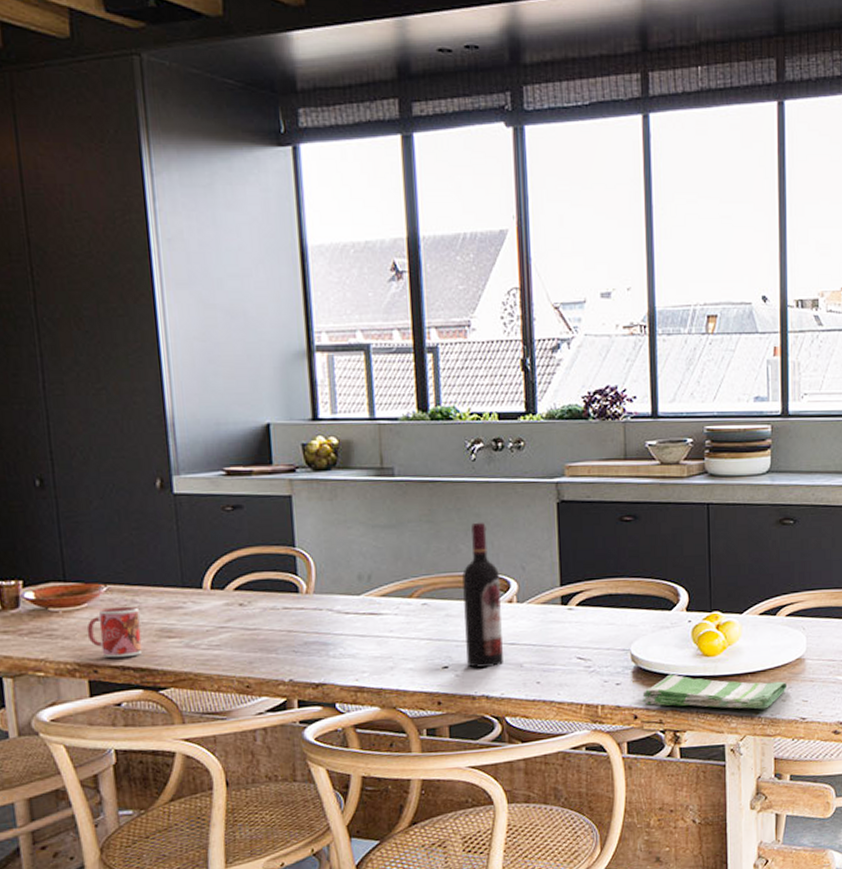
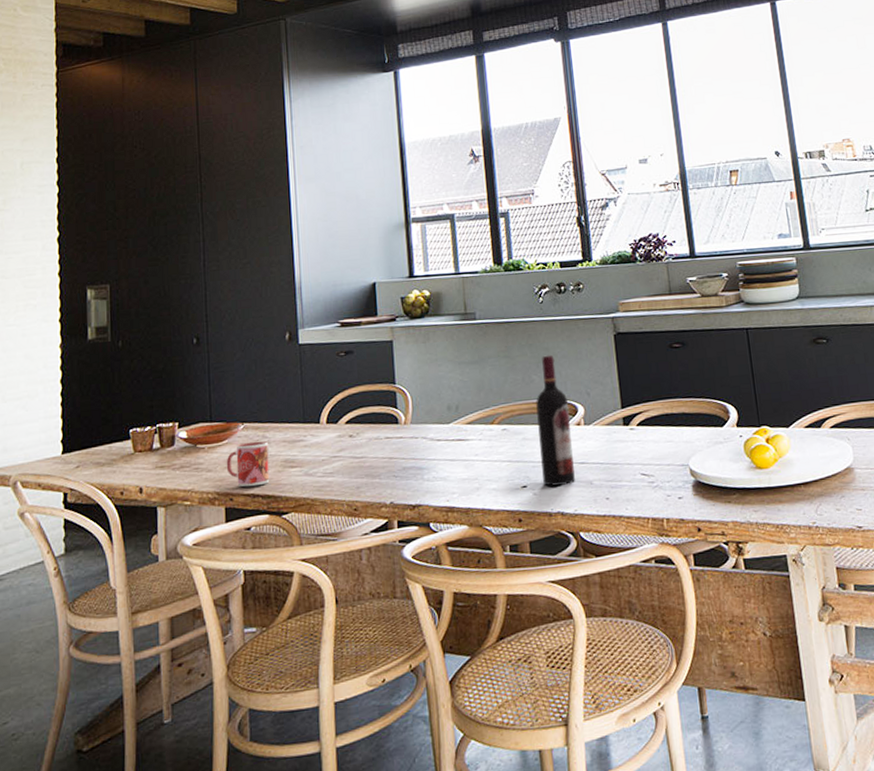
dish towel: present [642,674,787,709] -> none [703,486,840,519]

